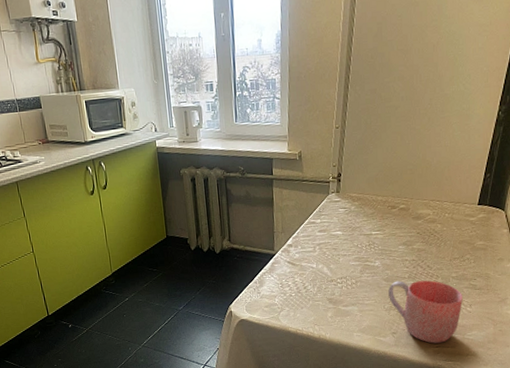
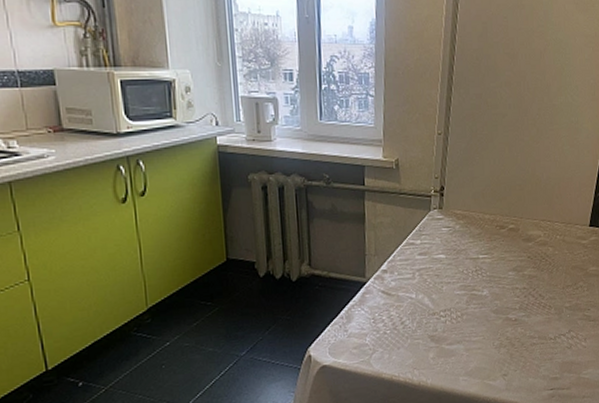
mug: present [388,280,463,344] -> none [498,311,577,386]

